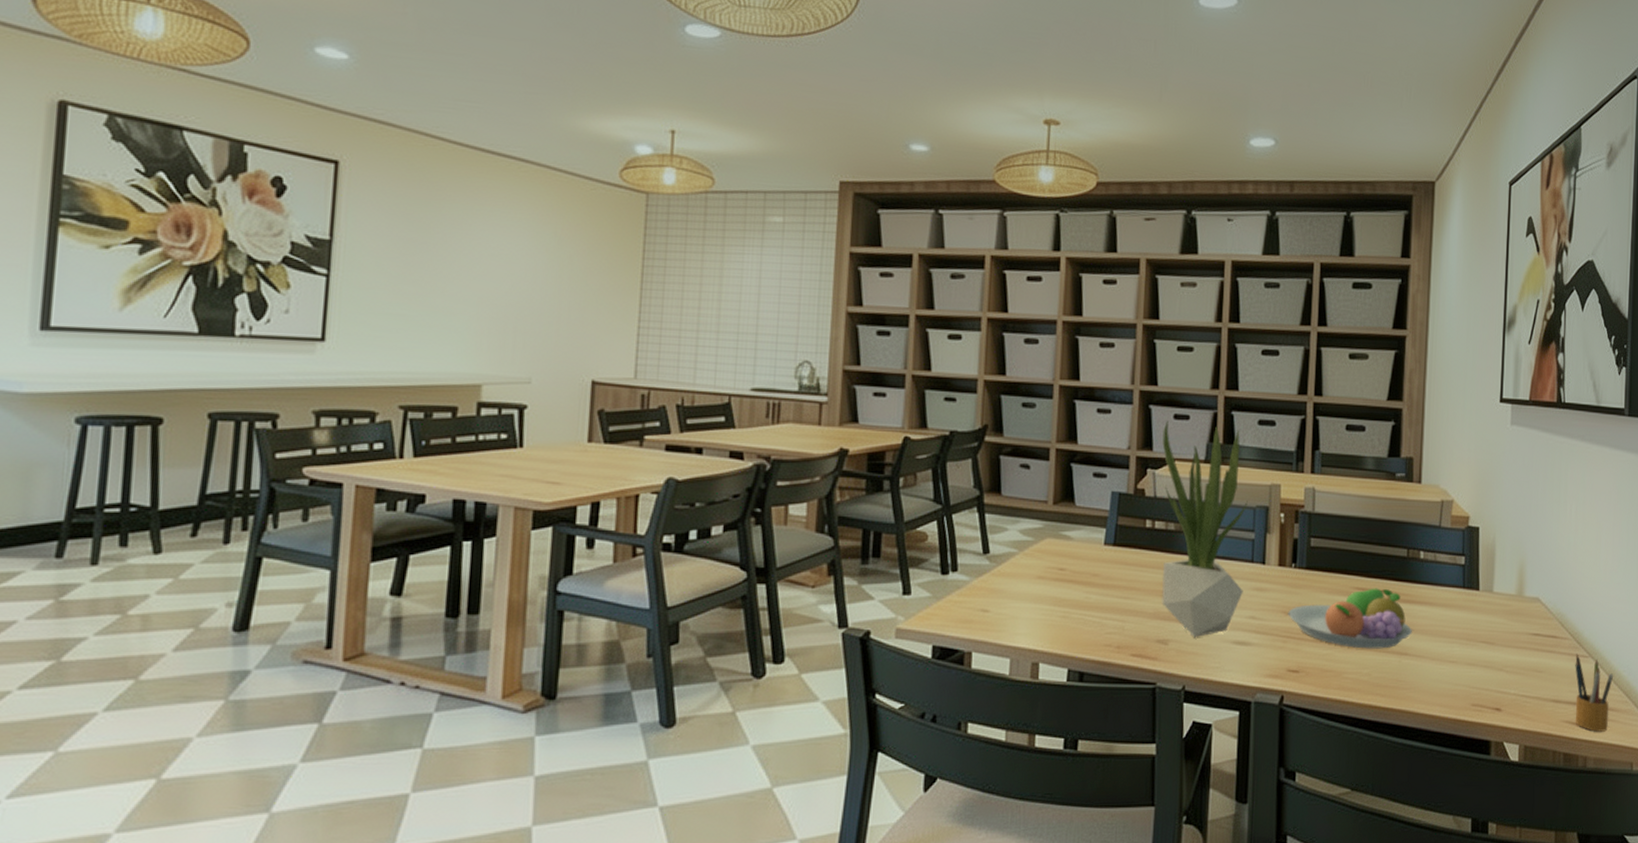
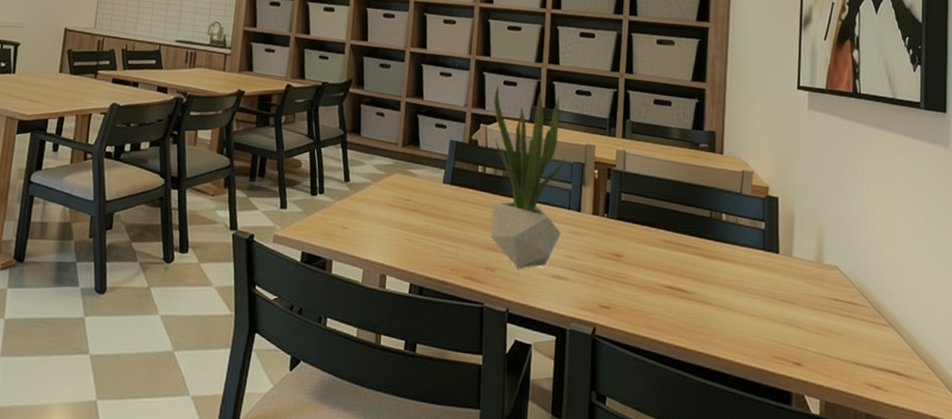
fruit bowl: present [1288,588,1412,649] -> none [600,242,715,297]
pencil box: present [1575,654,1613,732] -> none [875,322,915,399]

